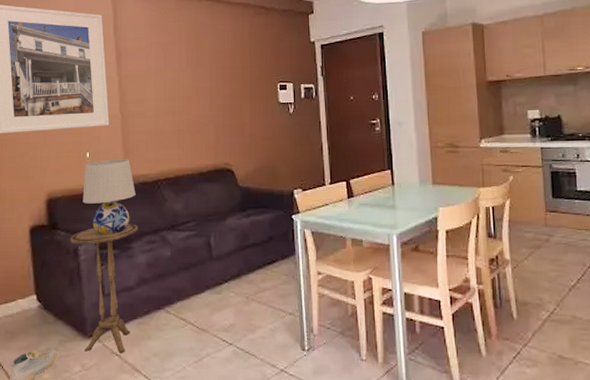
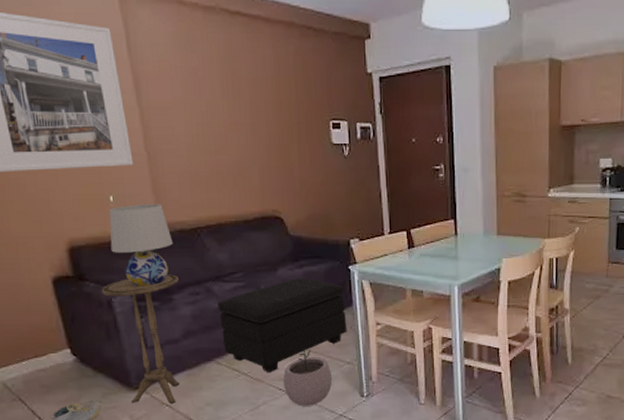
footstool: none [171,227,290,322] -> present [218,278,347,372]
plant pot: none [227,297,275,359] -> present [283,348,333,406]

